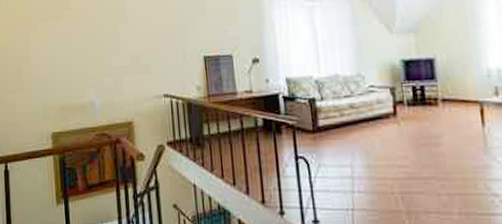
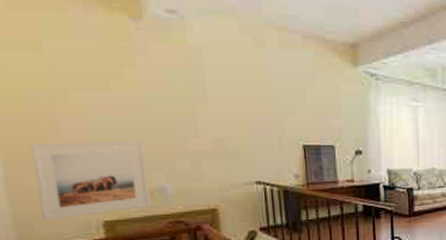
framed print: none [12,60,84,132] -> present [30,140,151,222]

